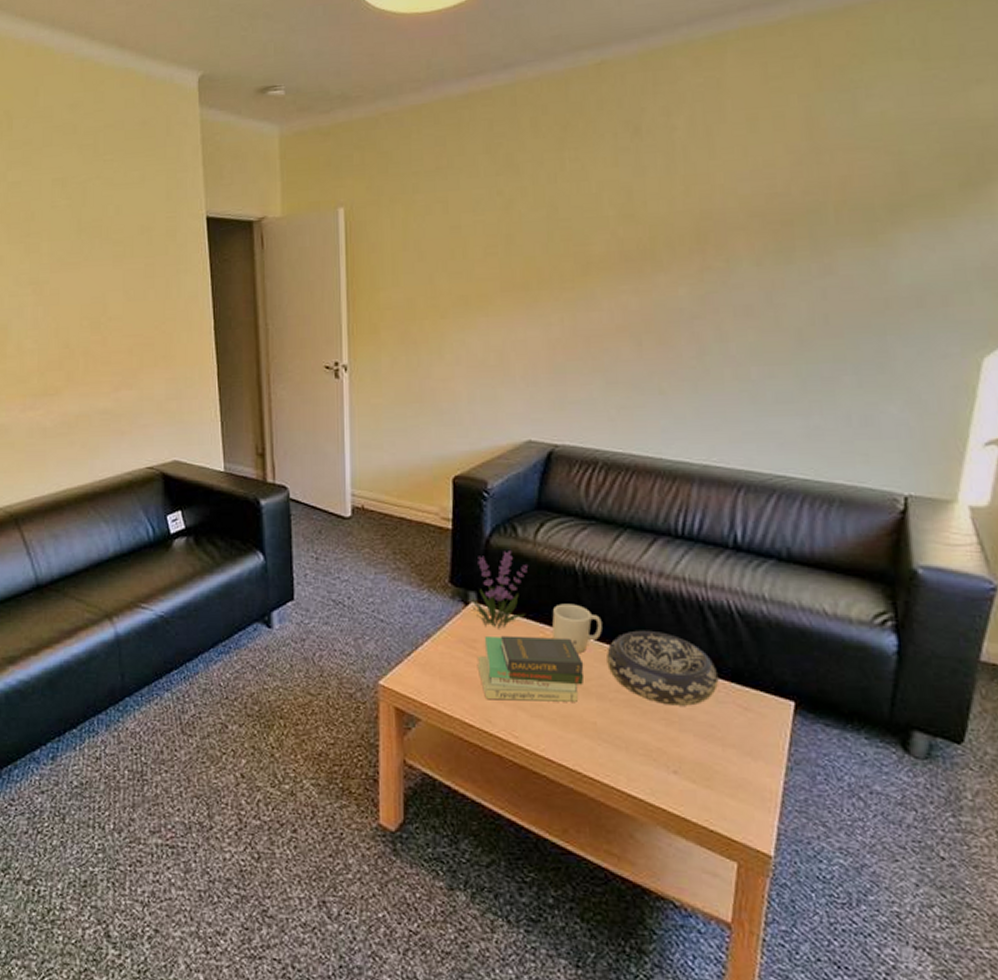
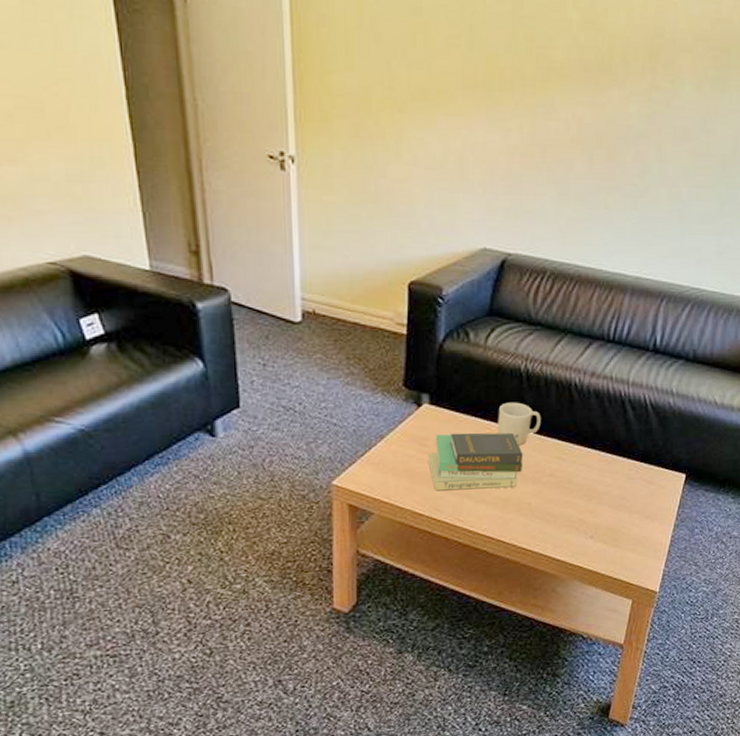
plant: present [470,551,528,629] -> none [422,355,478,427]
decorative bowl: present [606,630,719,706] -> none [543,422,632,484]

